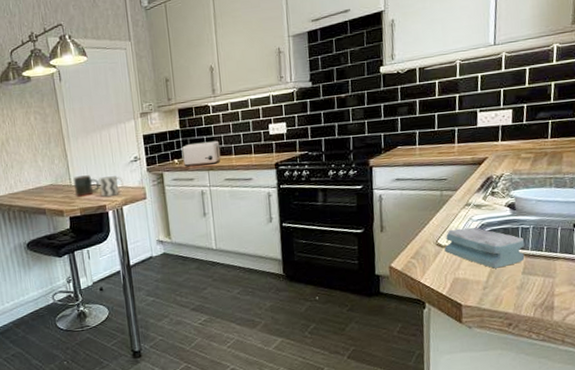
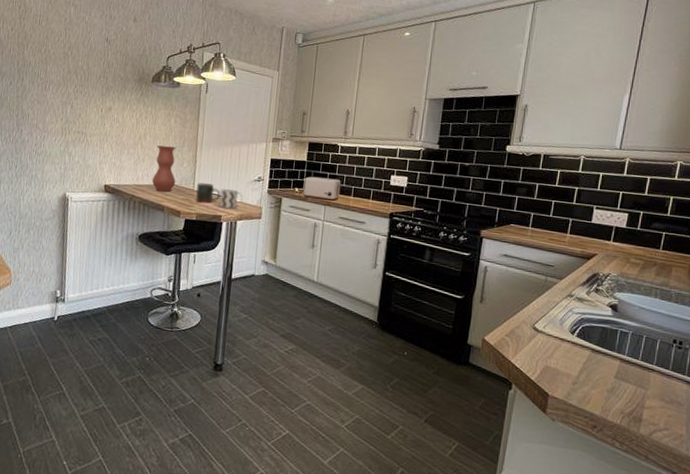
vase: none [22,146,51,196] -> present [152,145,177,193]
sponge: present [444,226,525,269] -> none [540,316,622,366]

